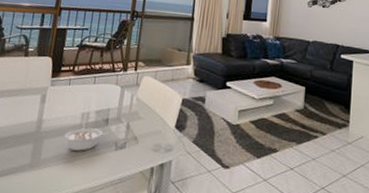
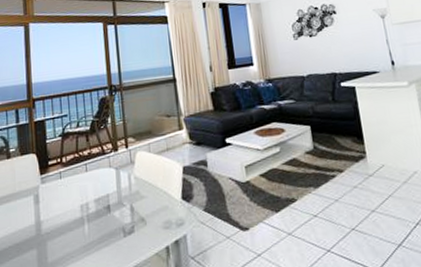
legume: present [64,128,108,151] -> none [68,218,113,247]

